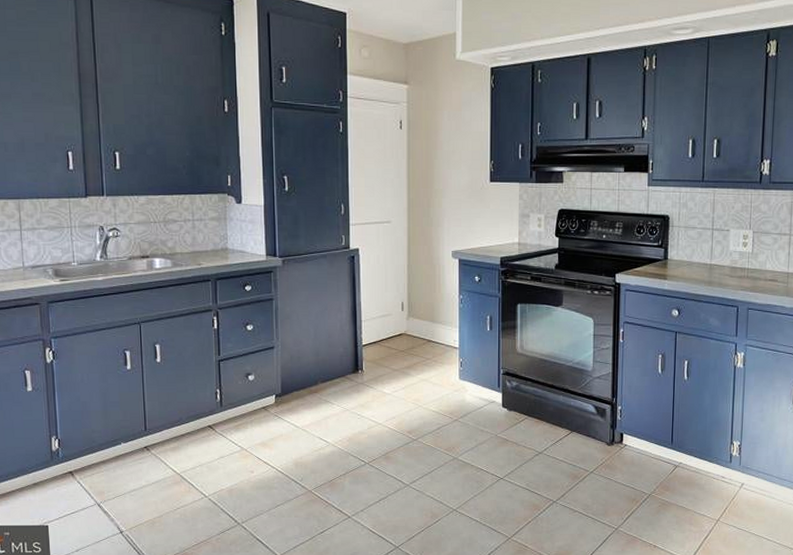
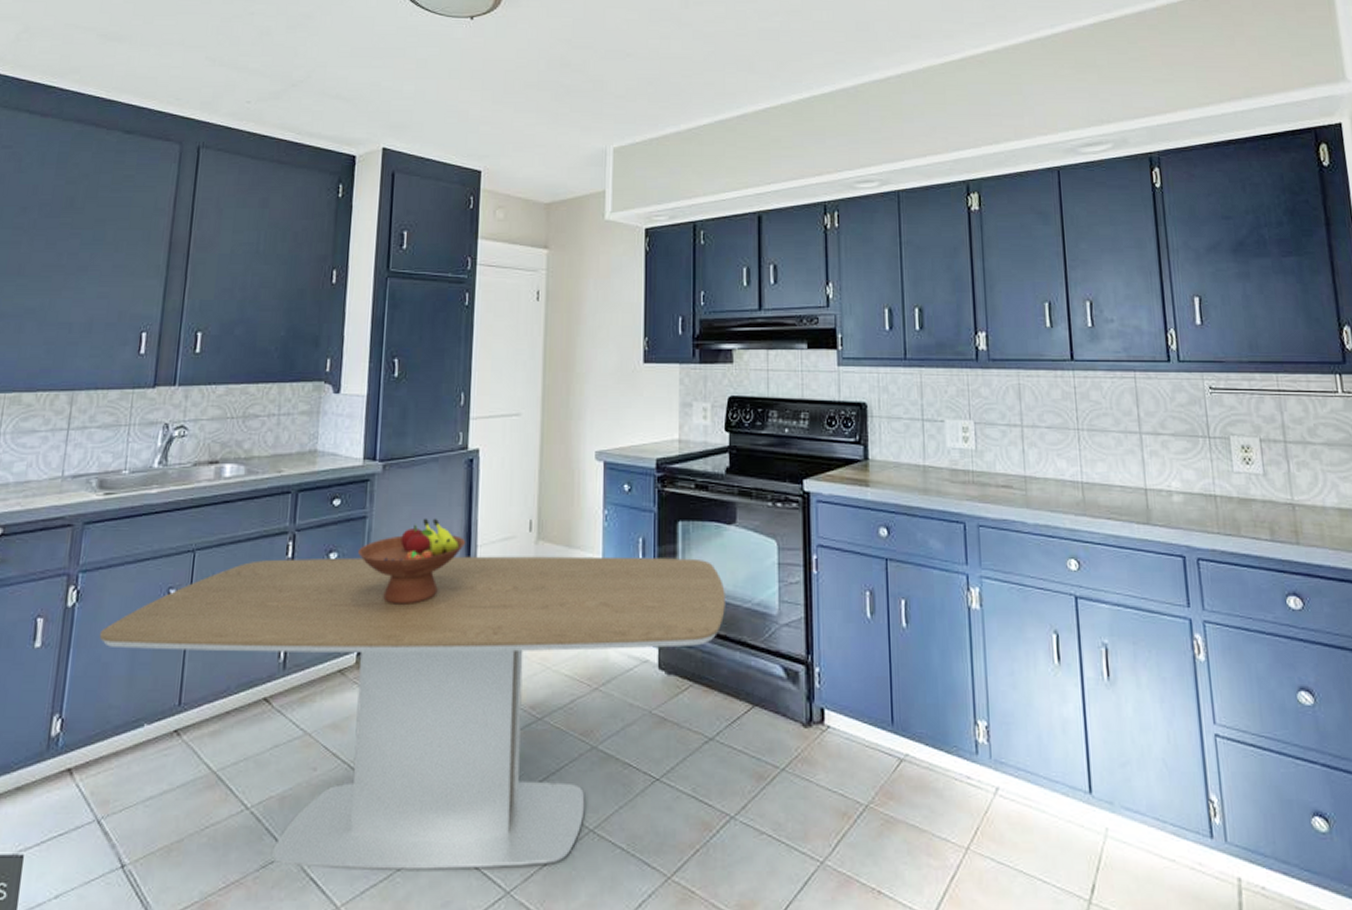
dining table: none [75,328,553,534] -> present [99,556,725,870]
fruit bowl: none [269,300,353,362] -> present [358,518,466,604]

